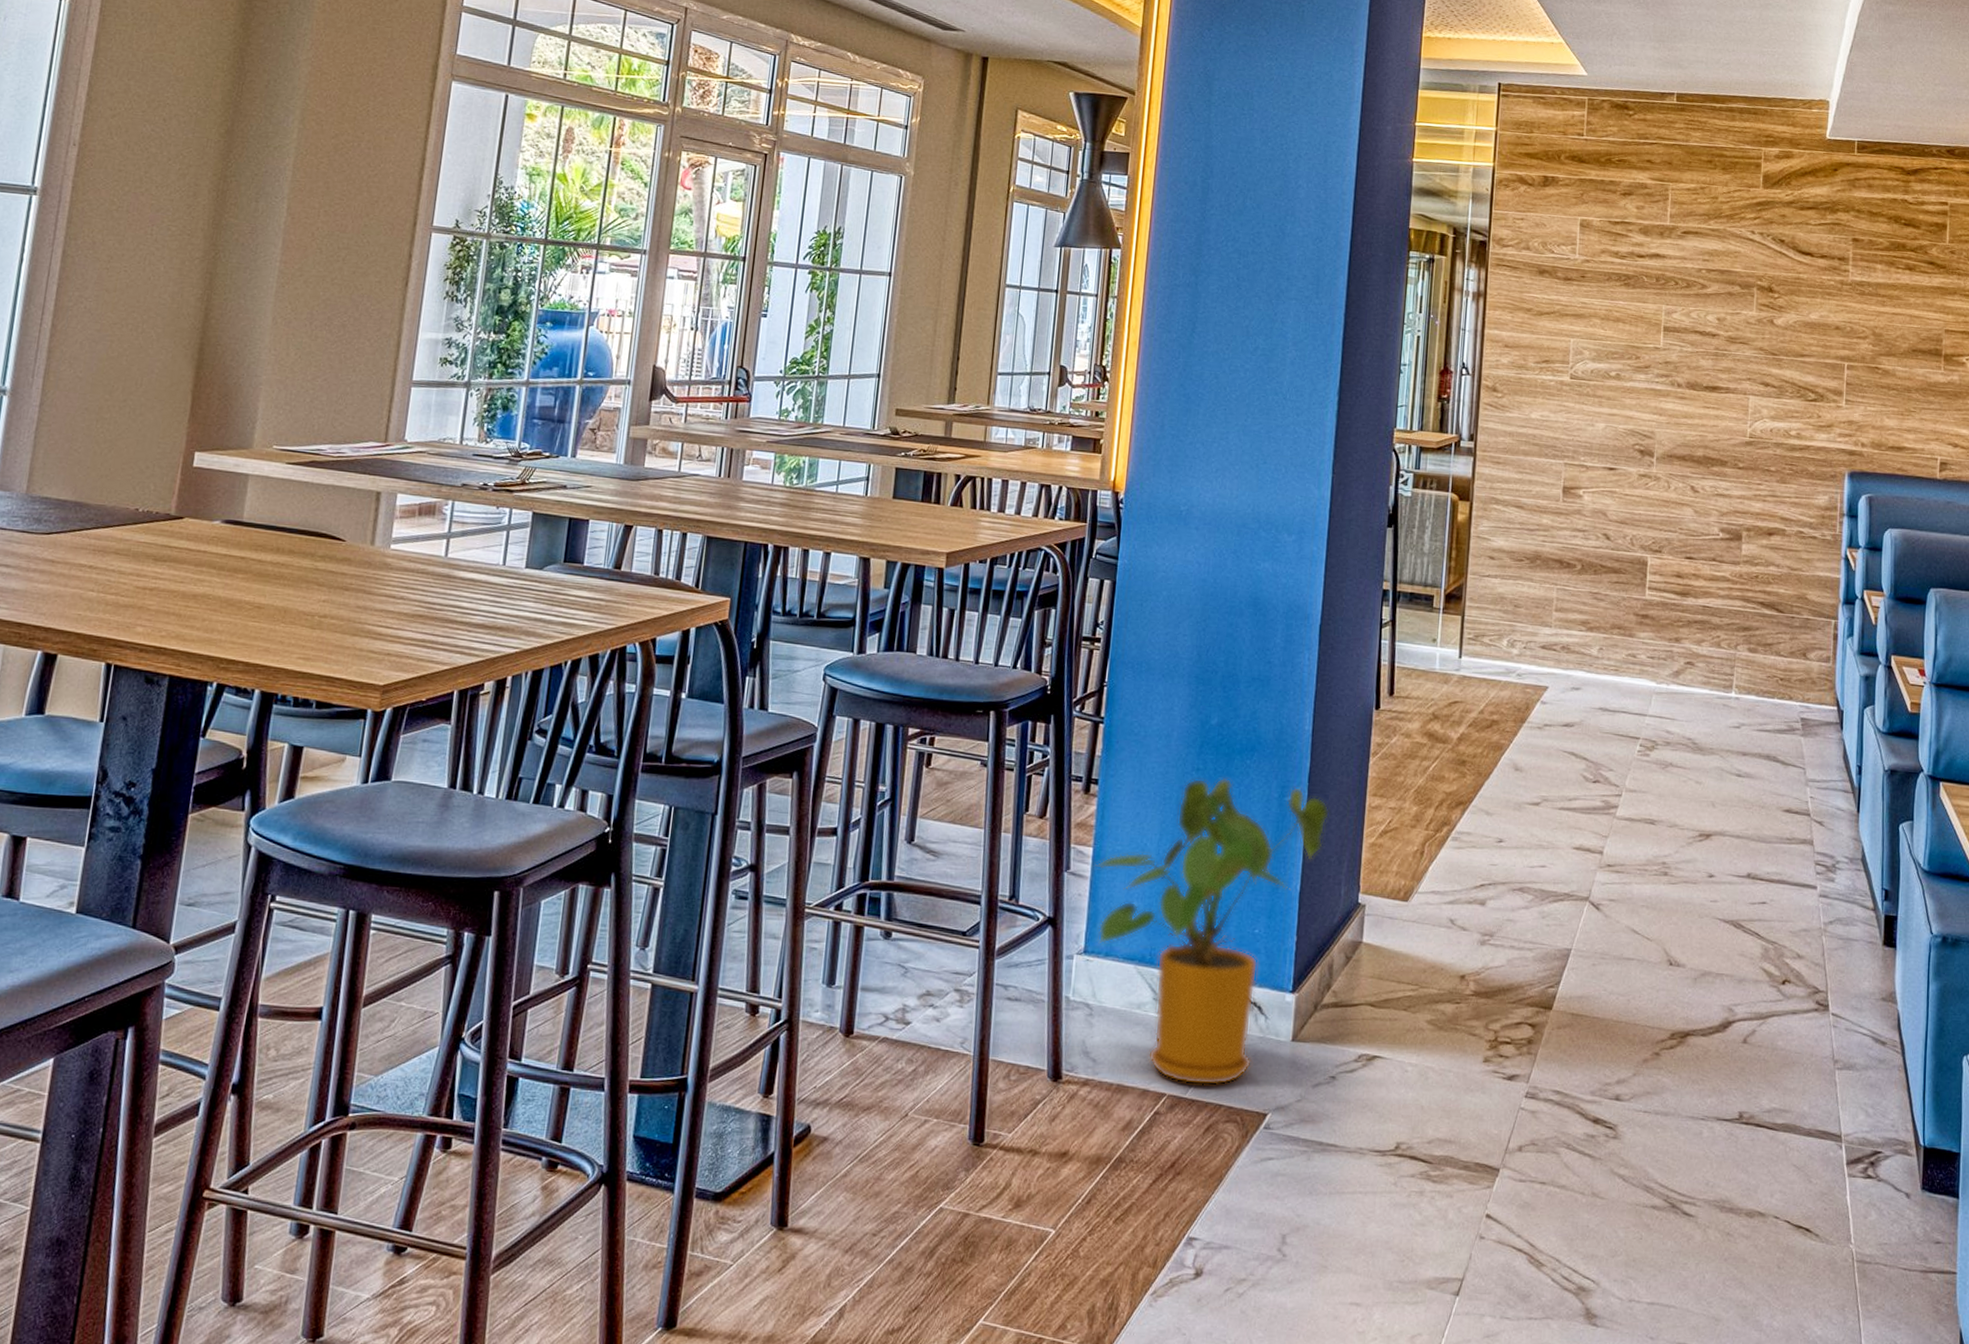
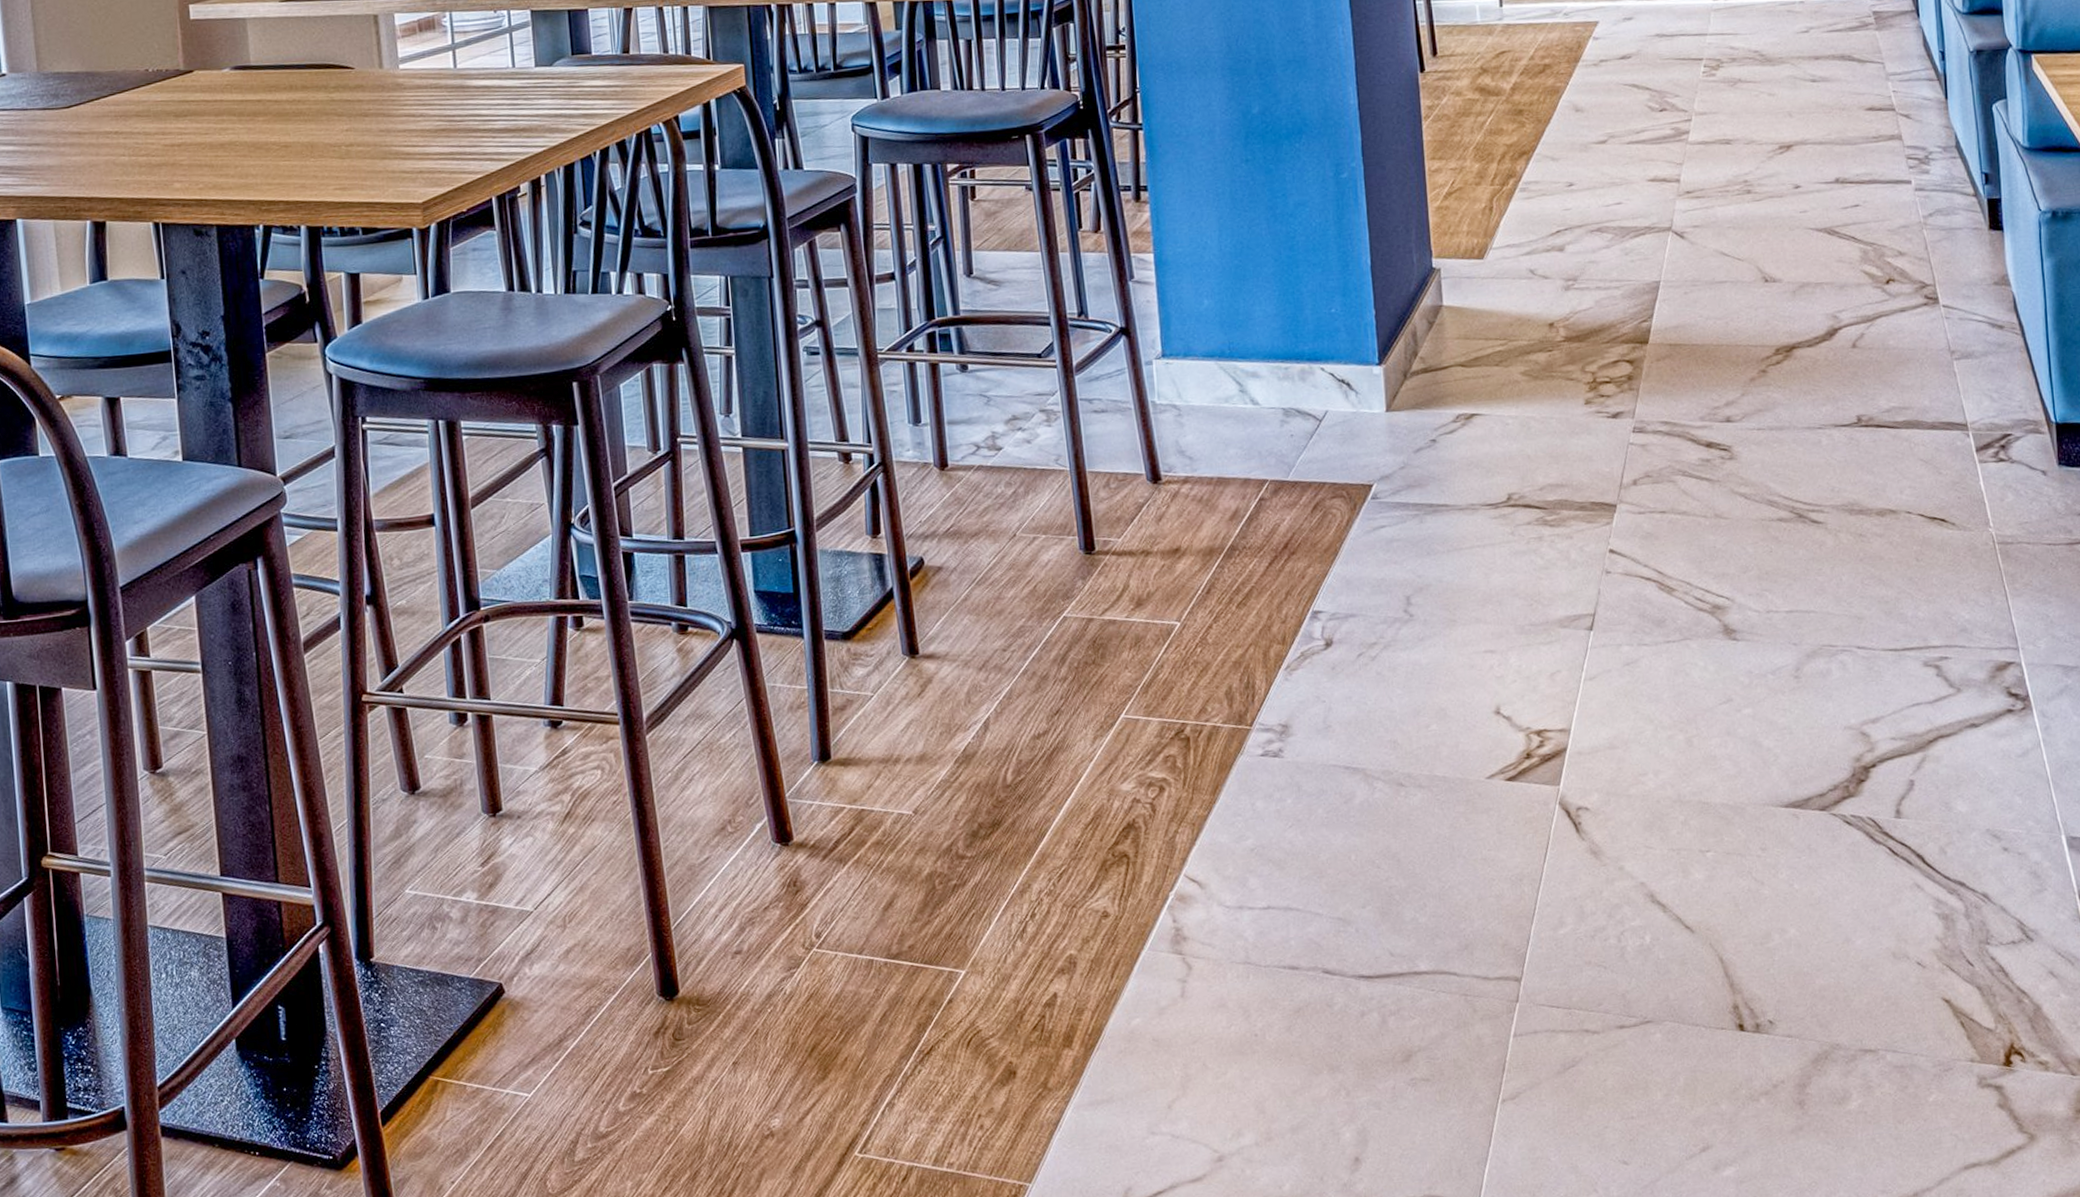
house plant: present [1091,777,1330,1086] -> none [1155,162,1390,468]

